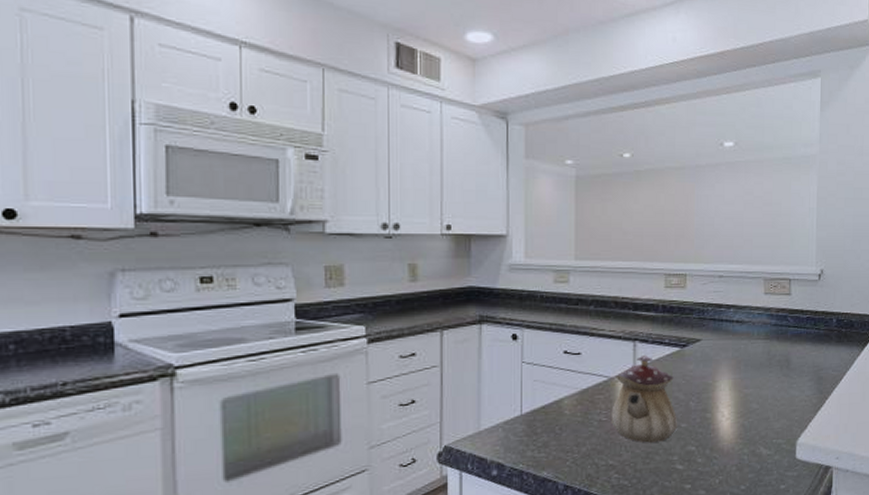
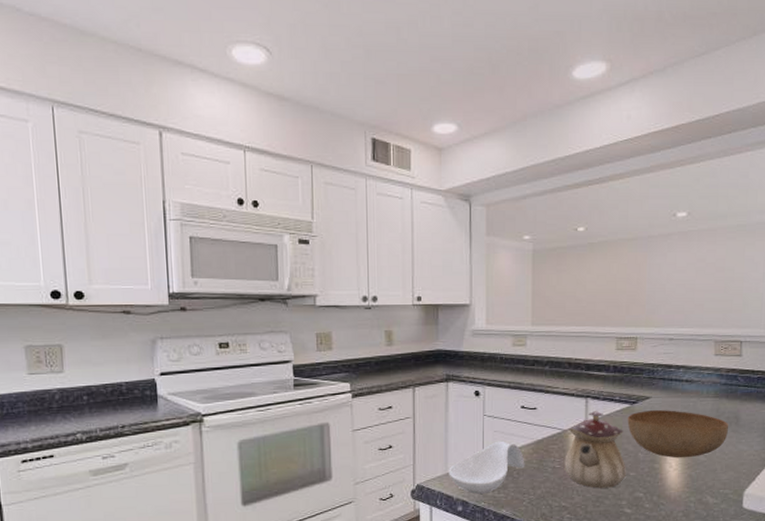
spoon rest: none [480,391,568,455] -> present [447,441,525,494]
bowl: none [678,353,781,407] -> present [627,410,729,458]

